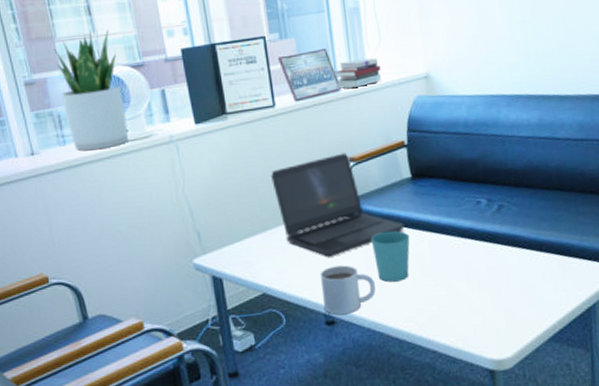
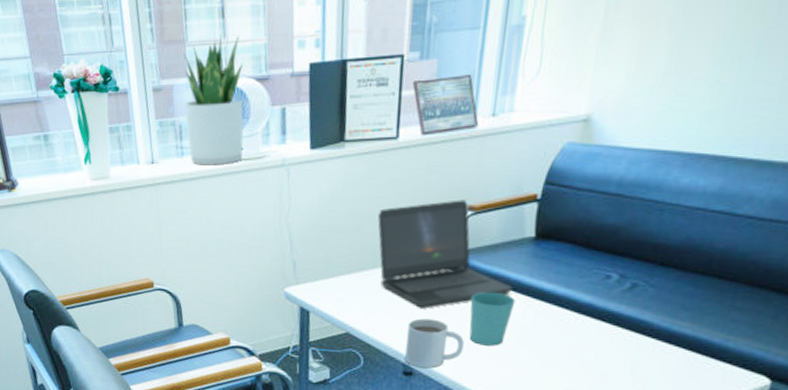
books: present [333,58,382,89] -> none [473,90,532,126]

